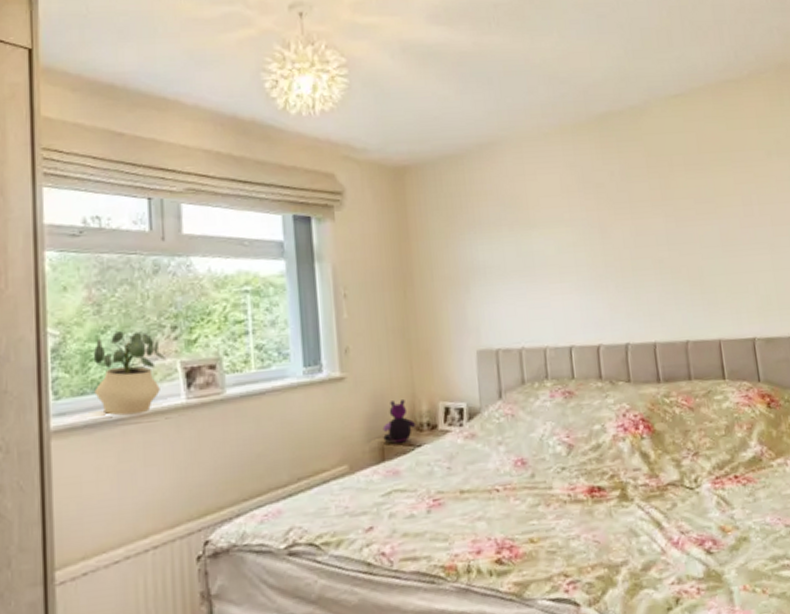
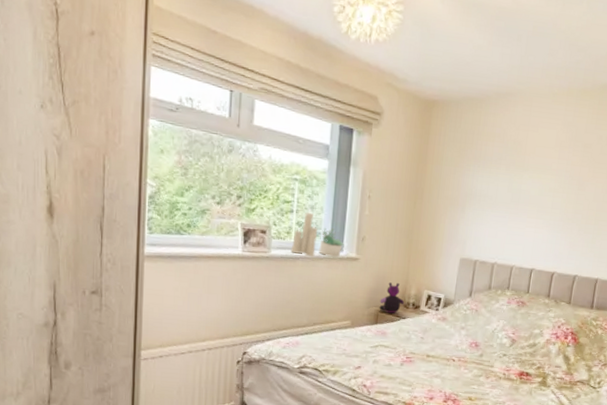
potted plant: present [93,331,165,416] -> none [177,192,230,256]
candle: none [252,325,286,389] -> present [290,208,318,258]
succulent plant: none [290,344,323,383] -> present [319,227,344,258]

